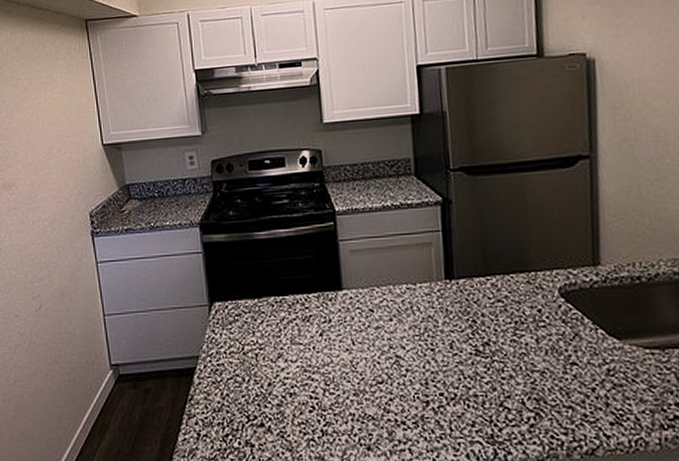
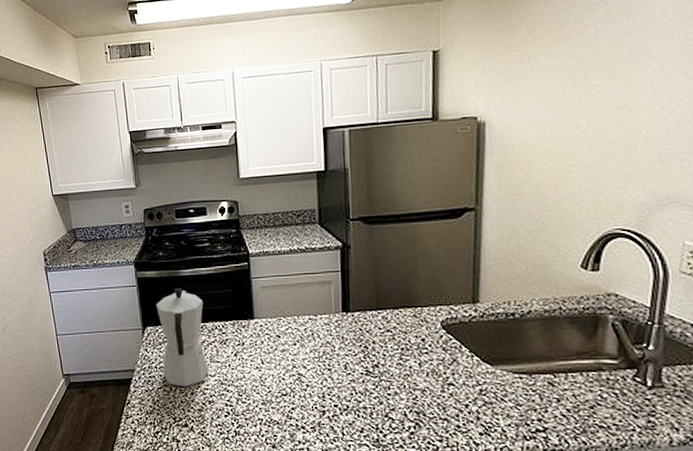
moka pot: none [225,253,290,376] -> present [156,287,209,387]

